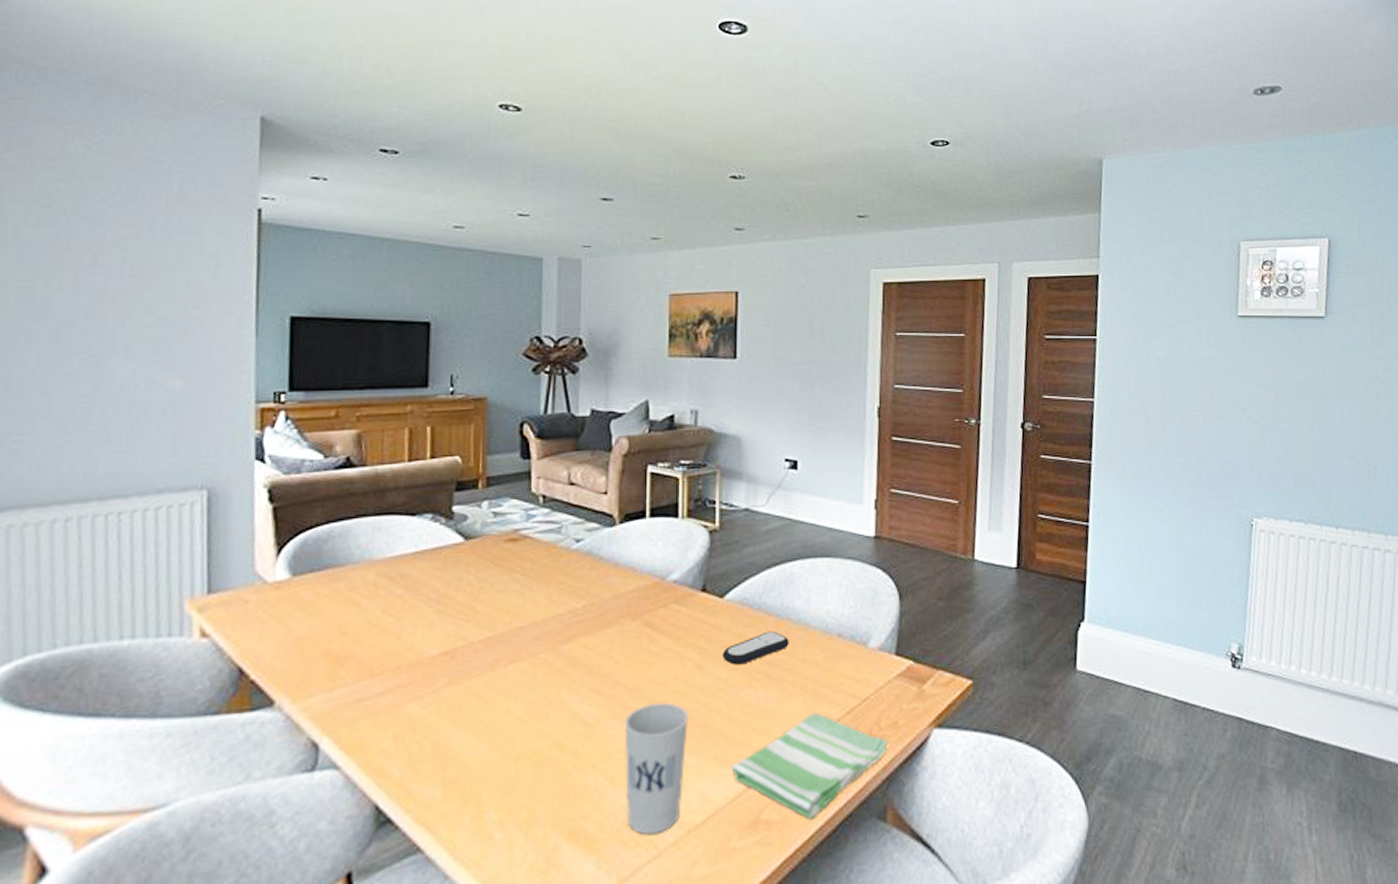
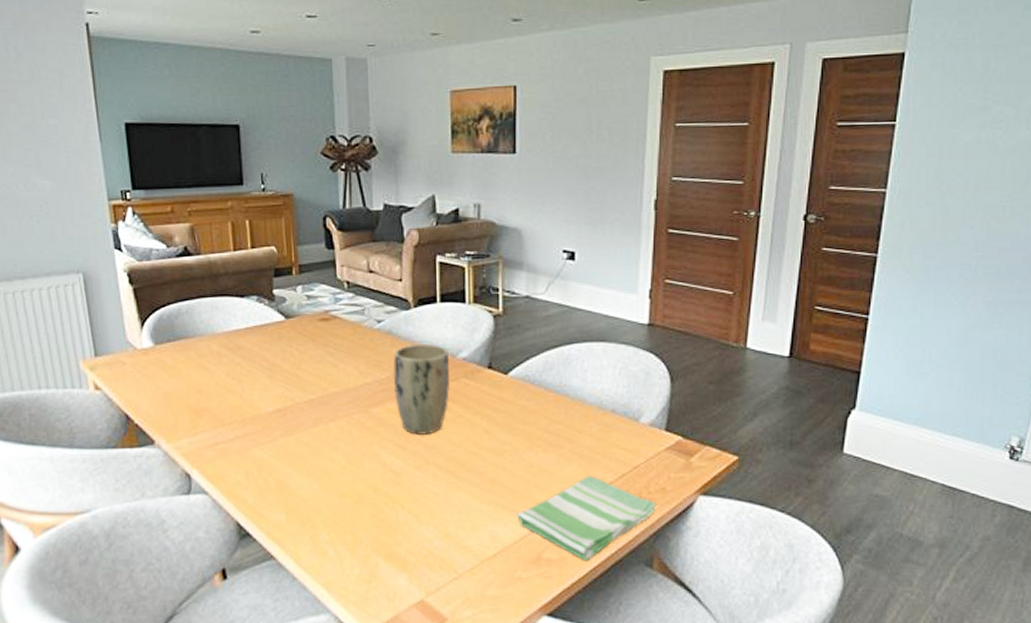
plant pot: none [590,566,658,675] -> present [393,345,450,435]
cup: present [624,703,688,834] -> none [426,460,479,561]
remote control: present [722,631,789,665] -> none [507,405,567,432]

